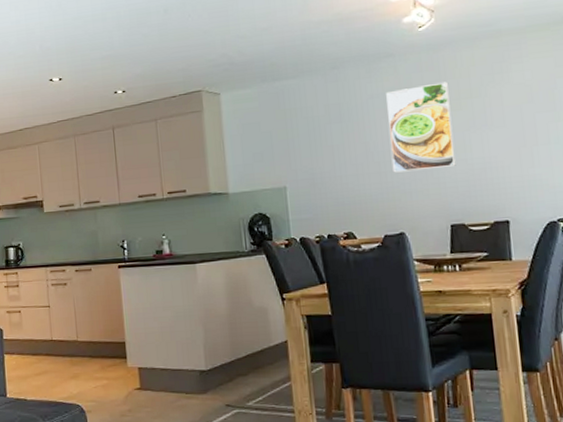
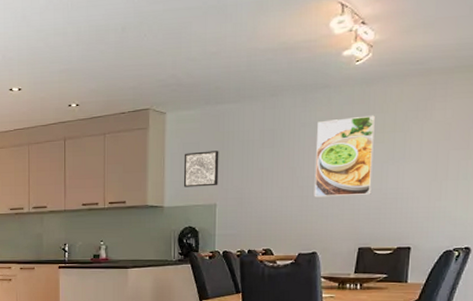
wall art: none [245,129,286,171] -> present [183,151,219,187]

